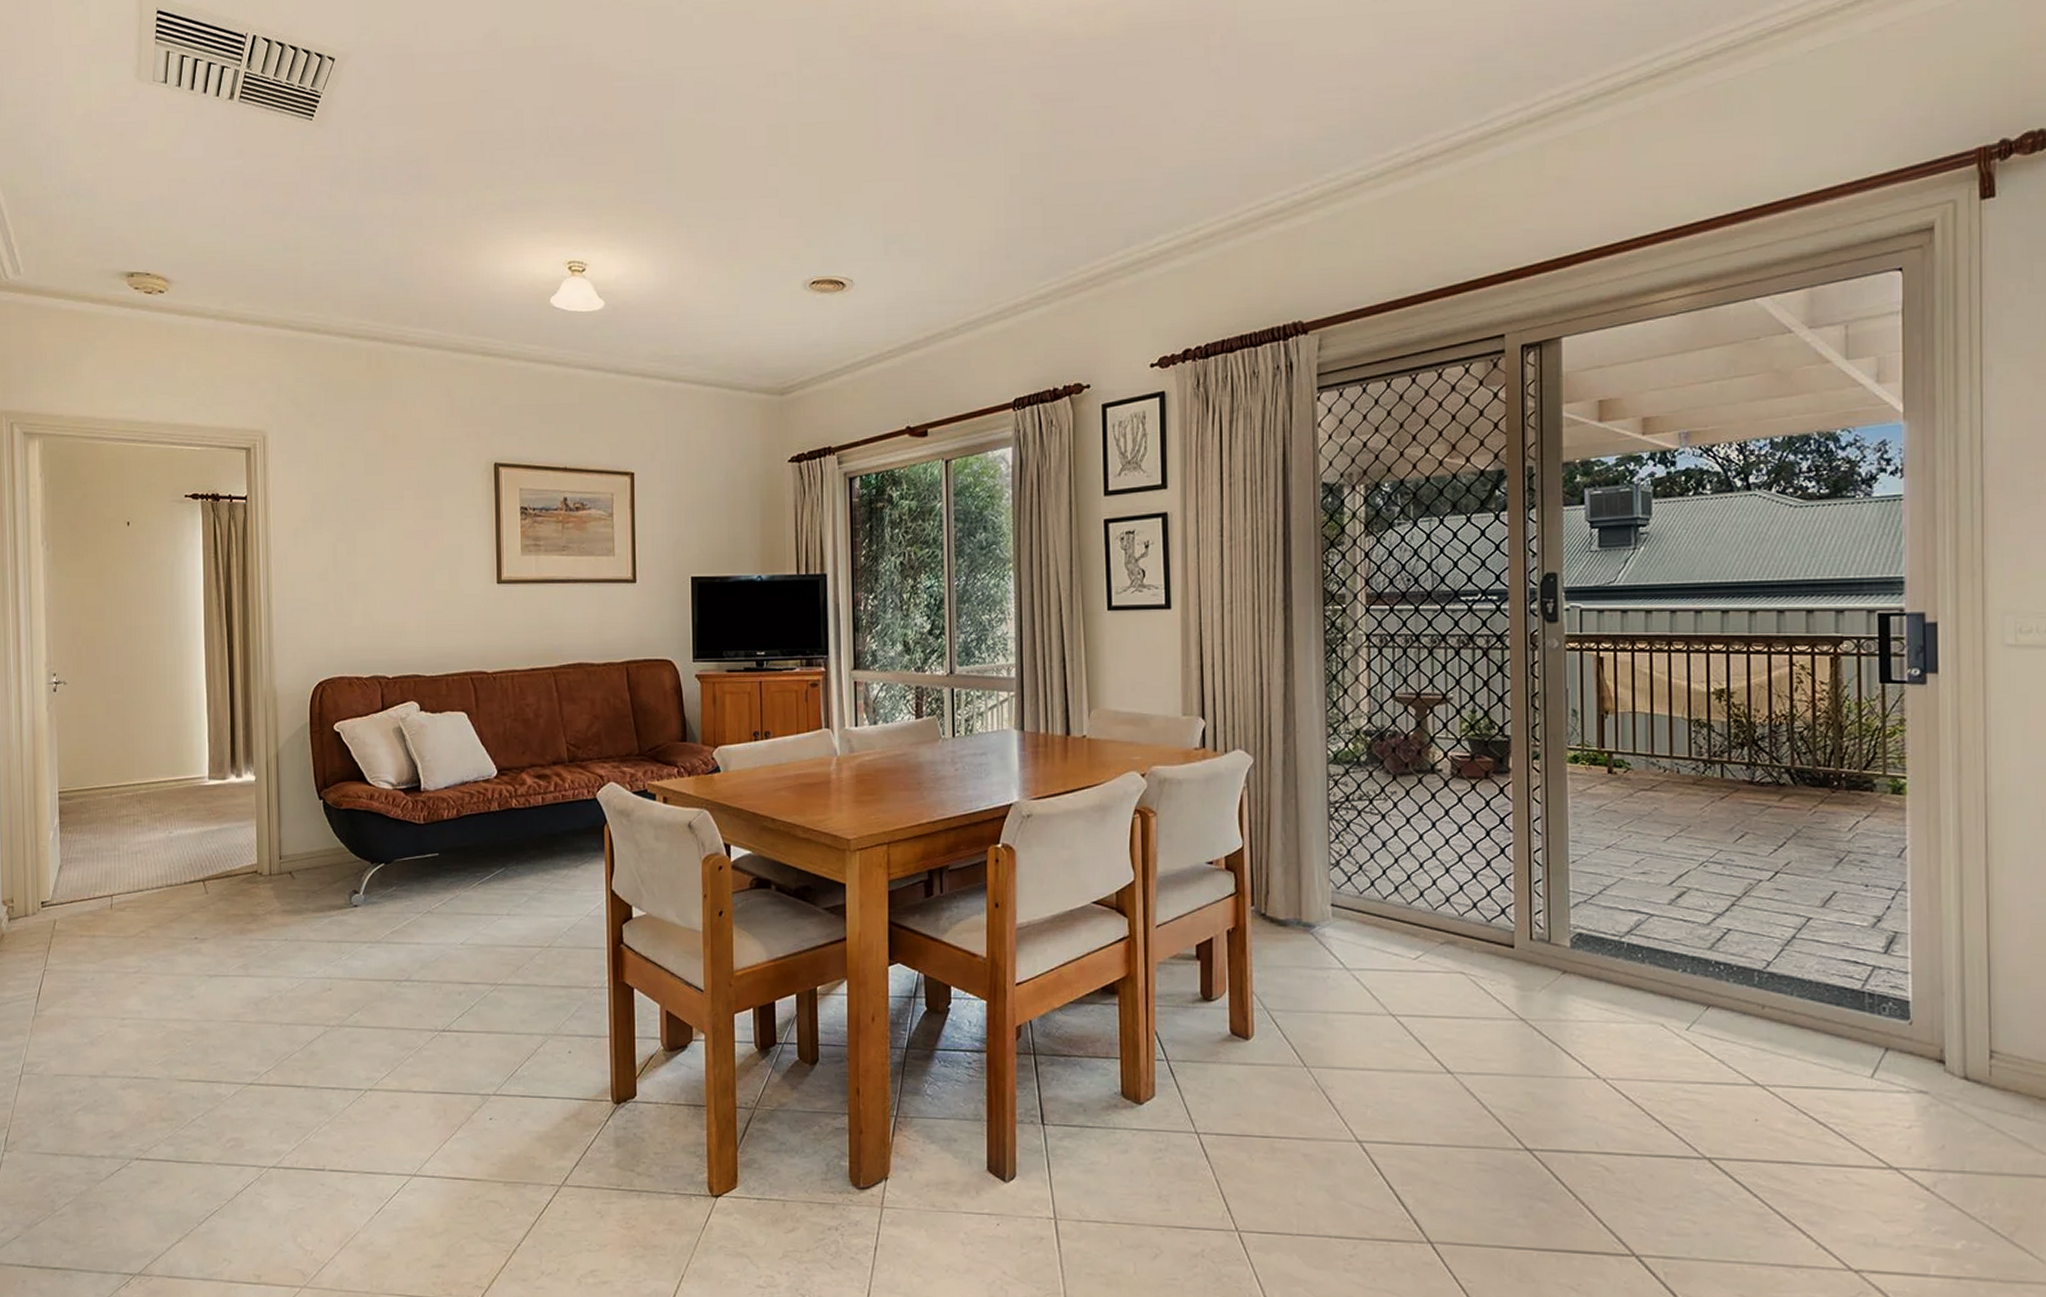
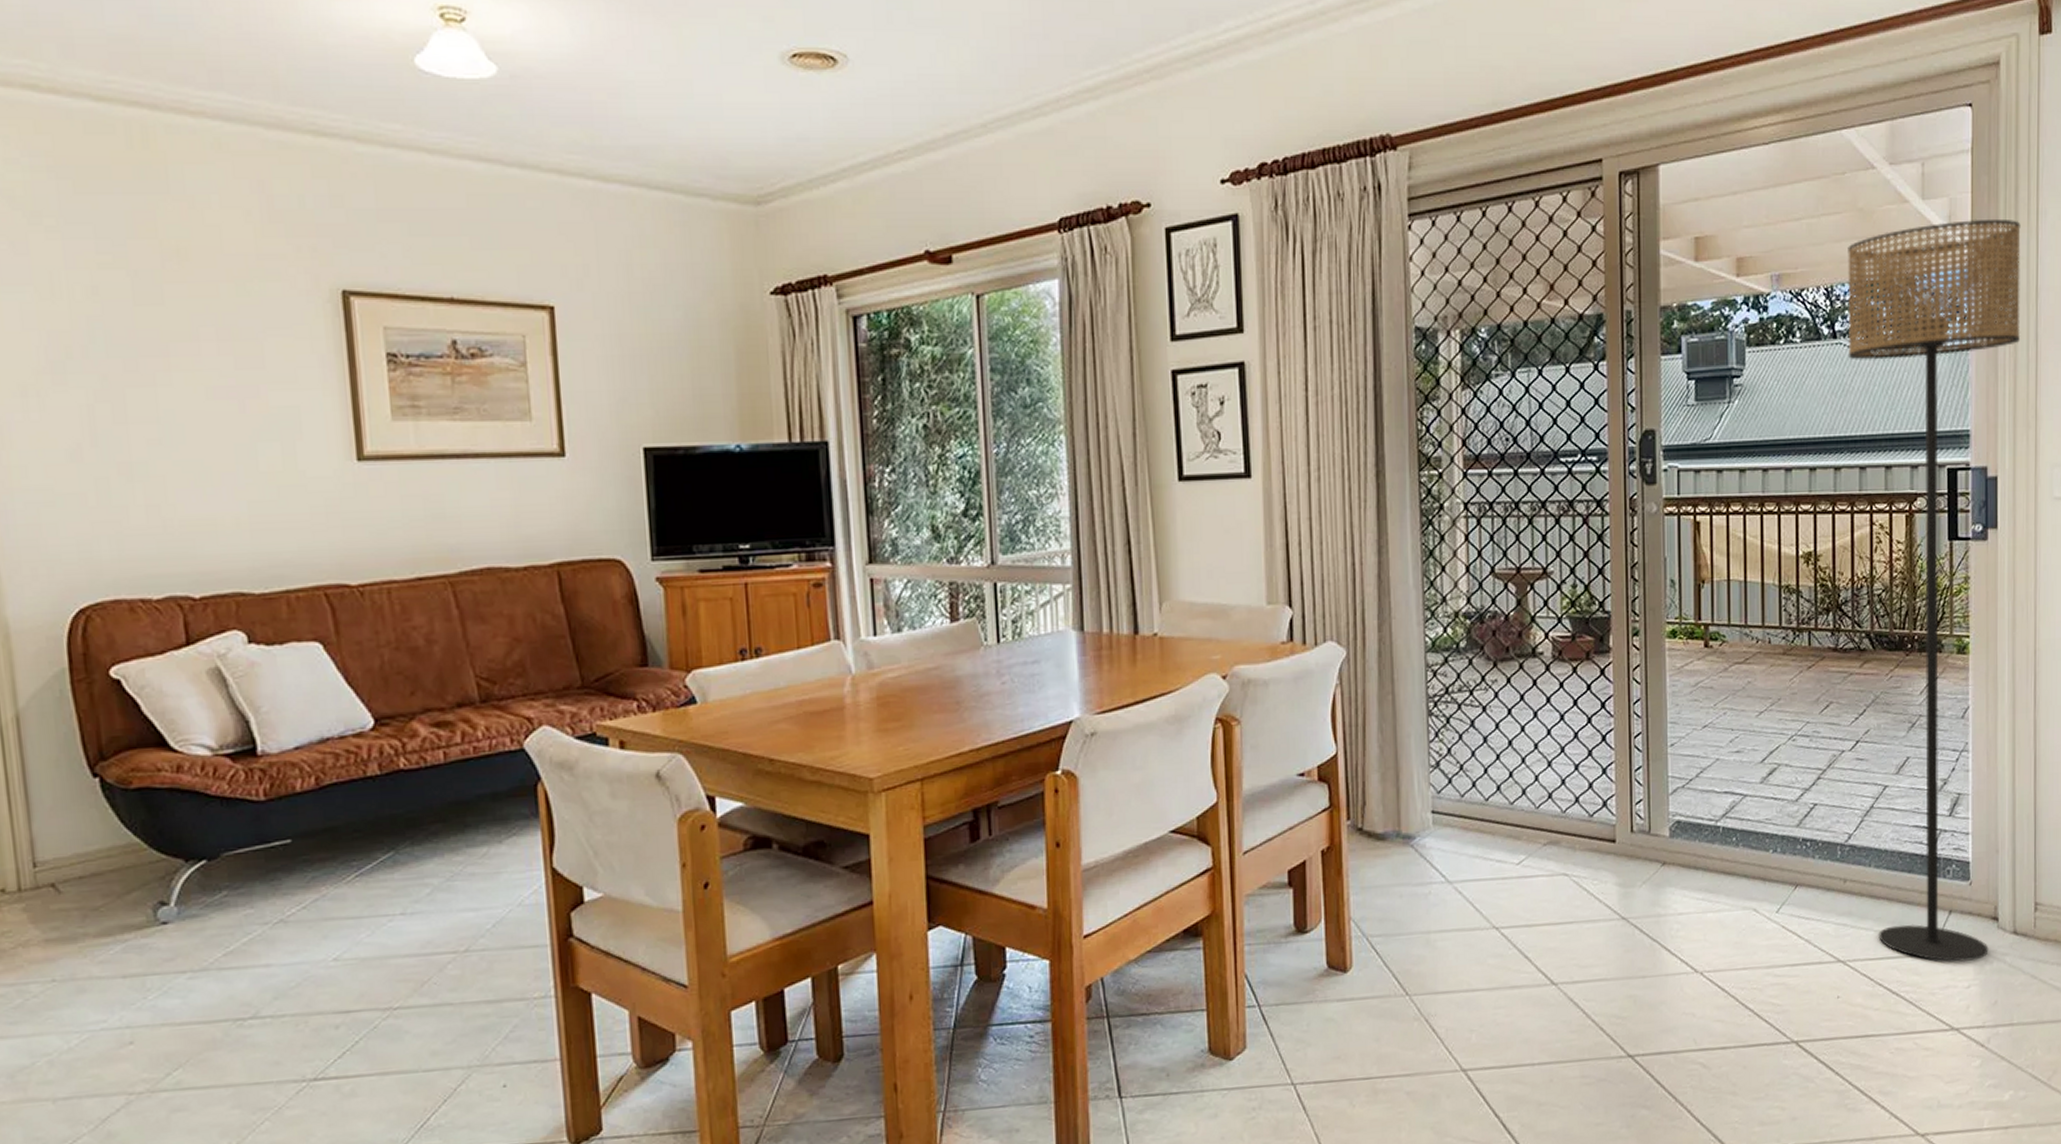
floor lamp: none [1763,375,1963,1101] -> present [1848,218,2021,962]

